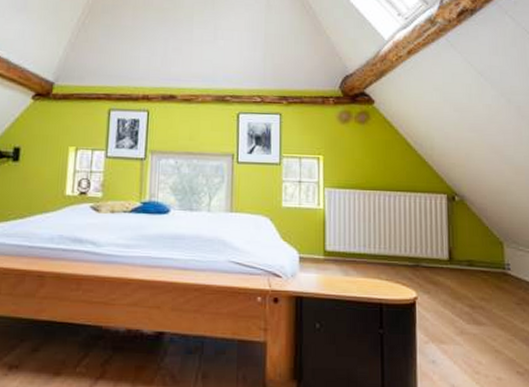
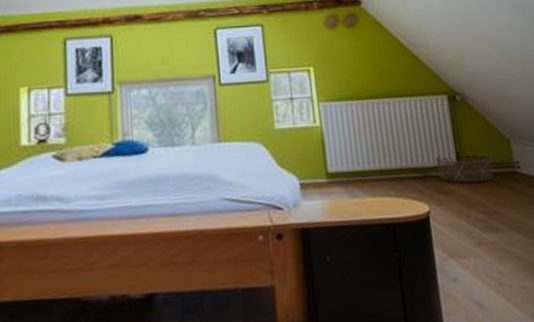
basket: none [429,249,484,278] -> present [436,154,494,183]

